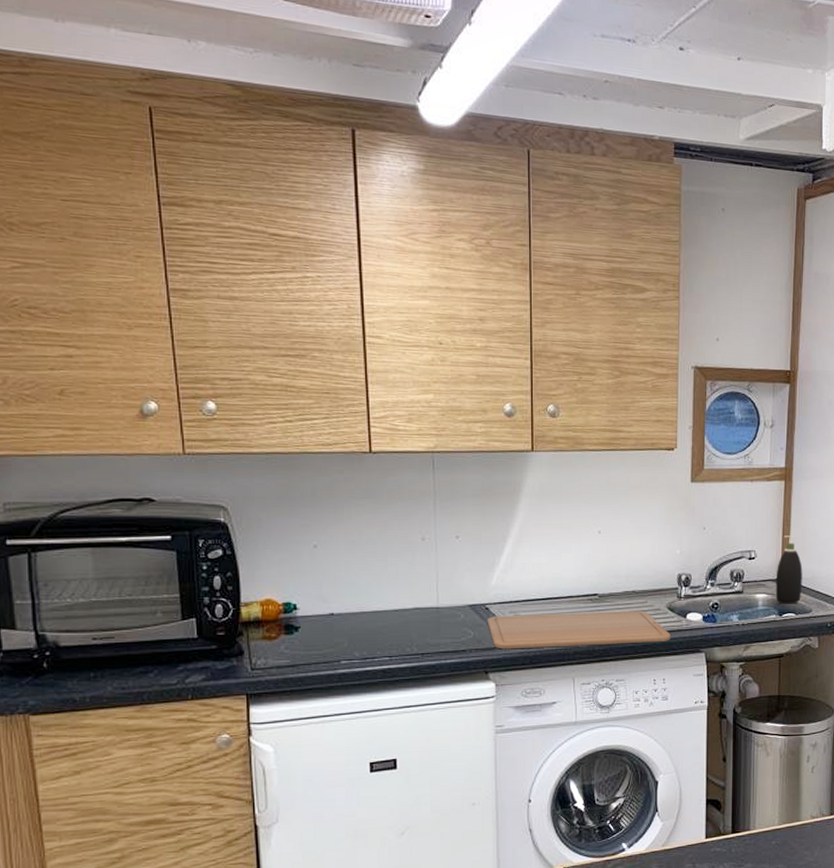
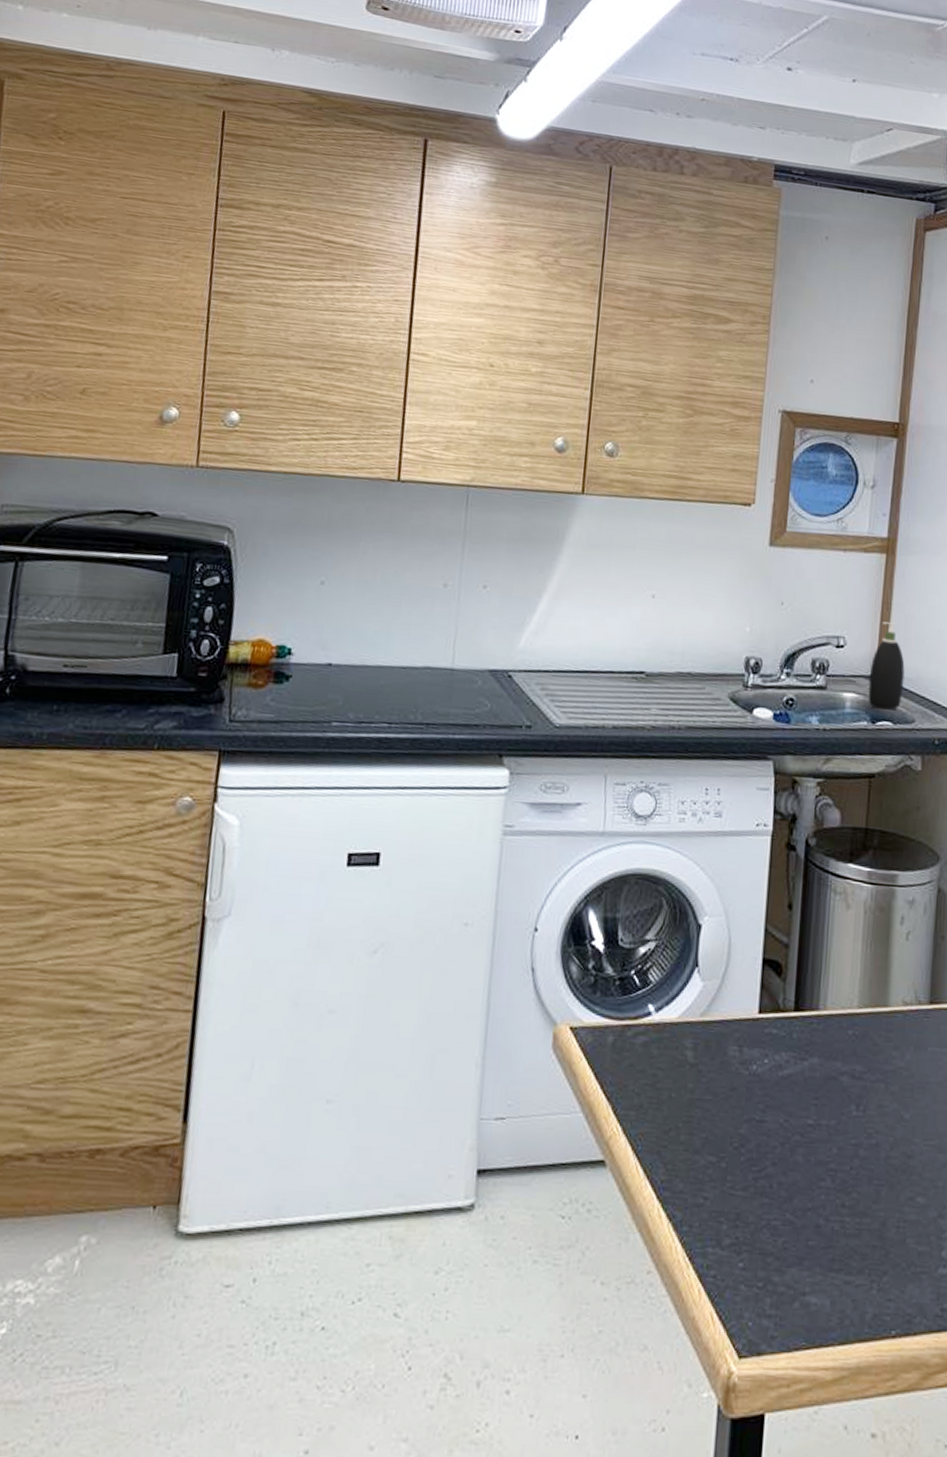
chopping board: present [487,610,670,650] -> none [507,686,731,742]

